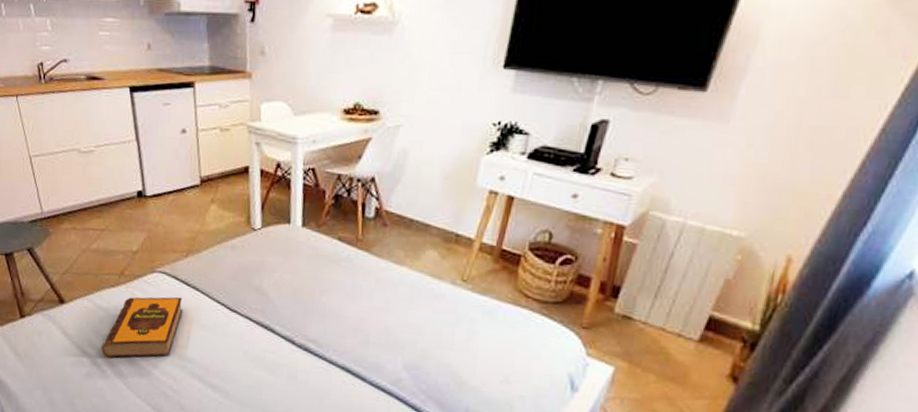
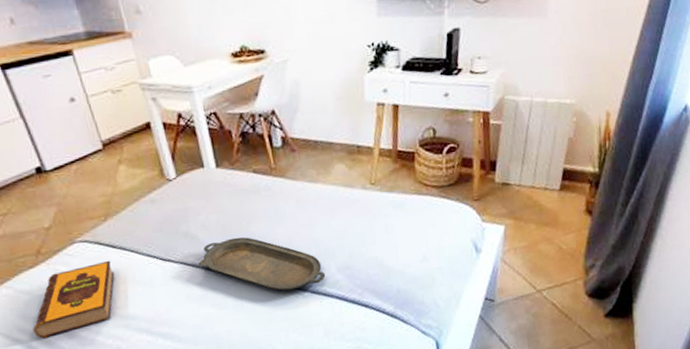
serving tray: none [262,303,390,376] -> present [198,236,326,291]

